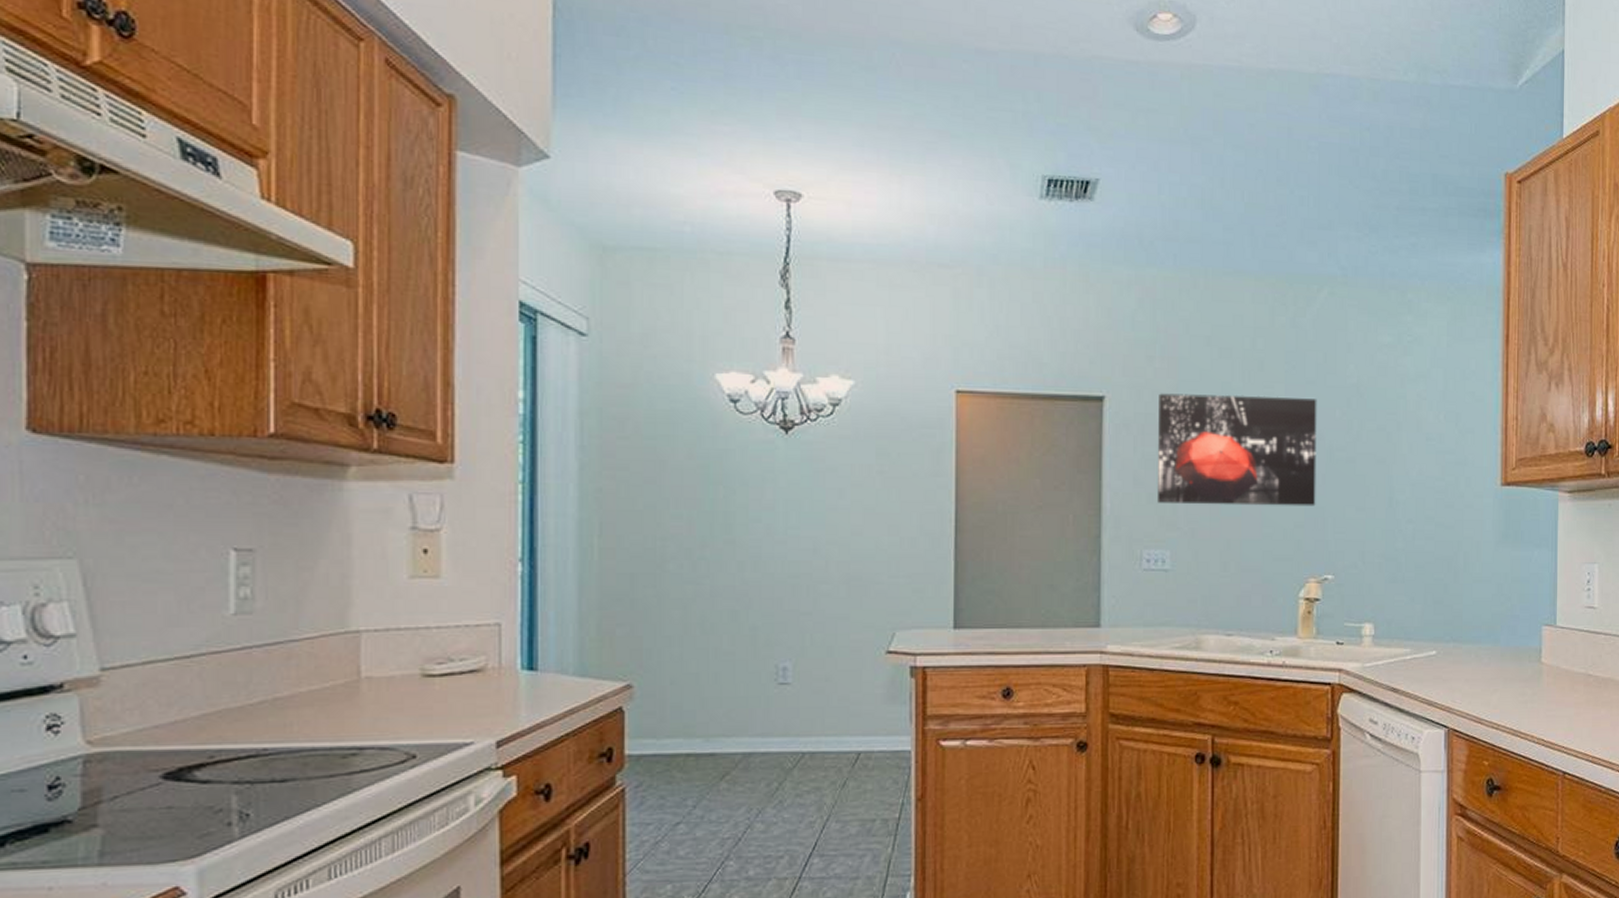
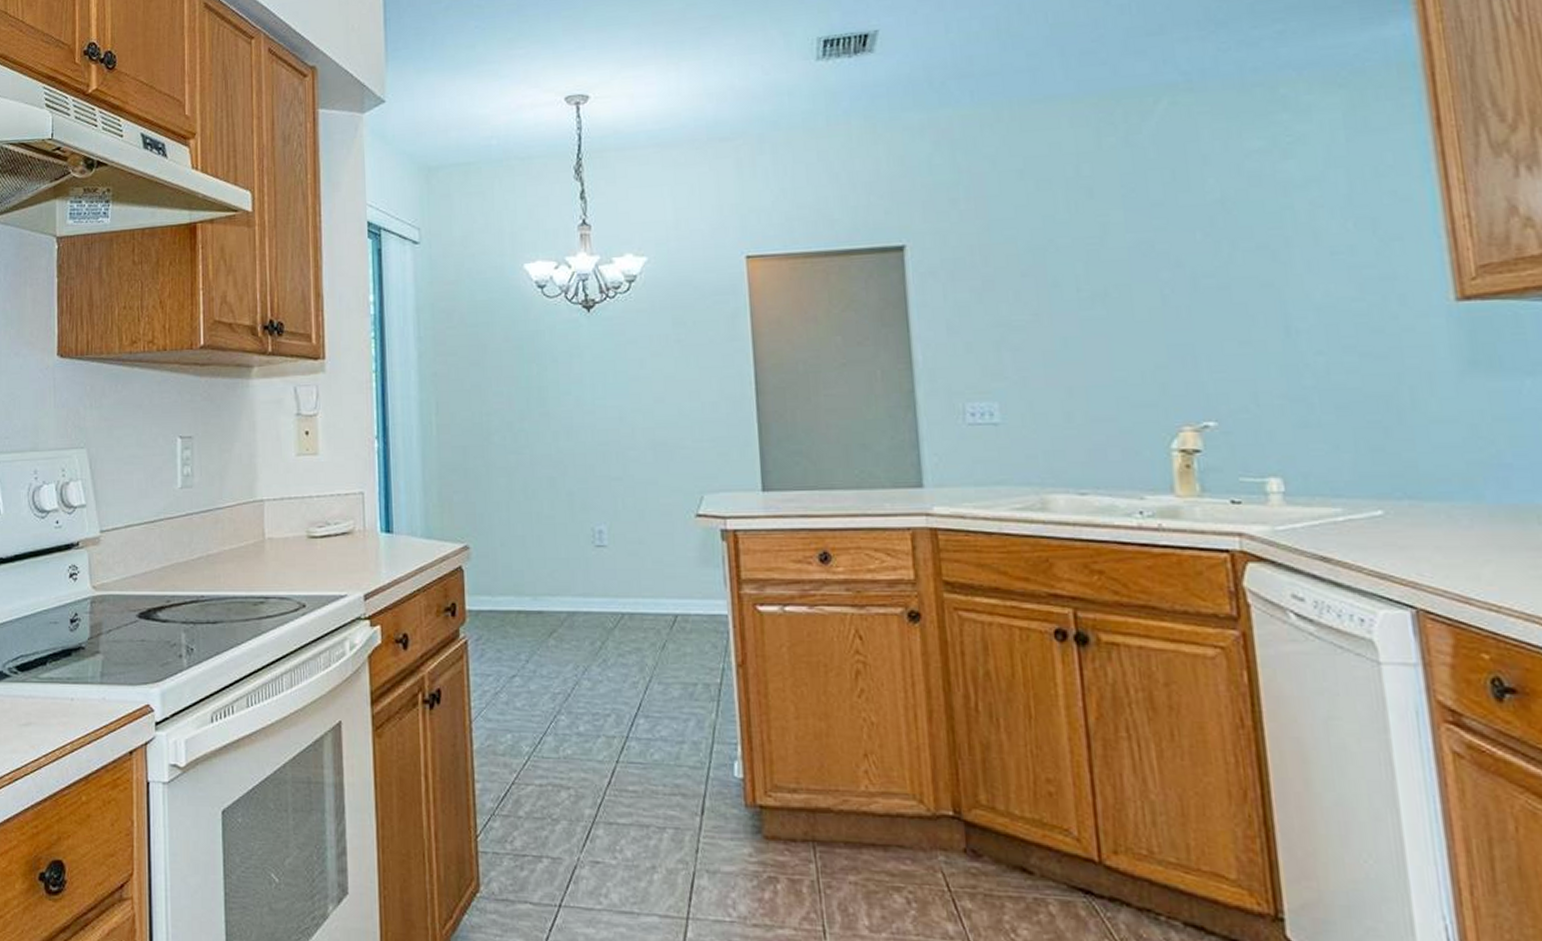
wall art: present [1156,393,1317,506] -> none [967,222,1182,352]

